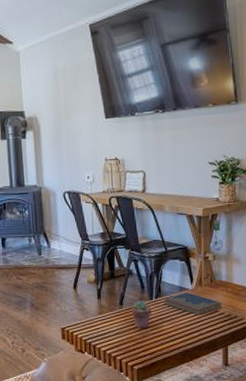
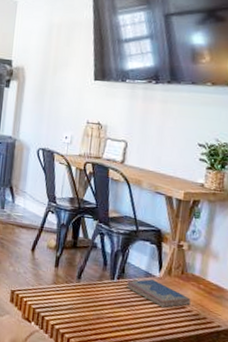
potted succulent: present [131,300,152,329] -> none [89,278,112,311]

